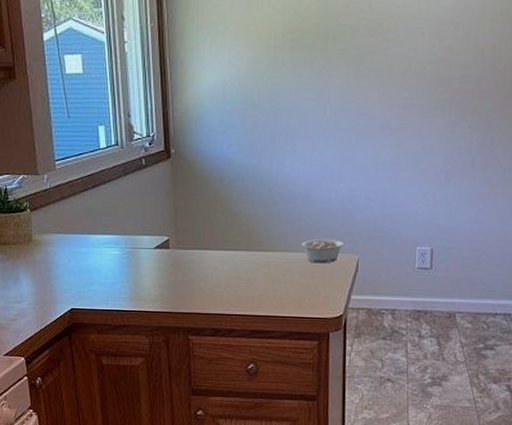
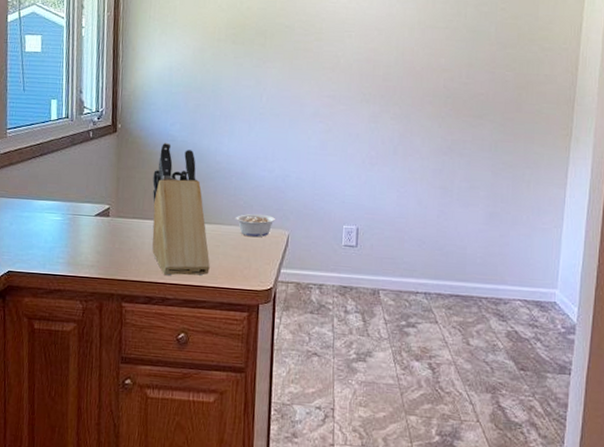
knife block: none [212,166,277,307] -> present [152,142,210,276]

